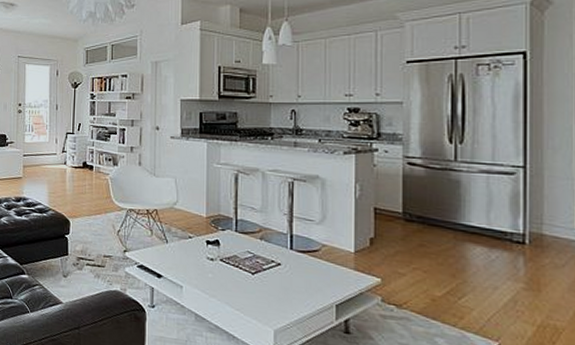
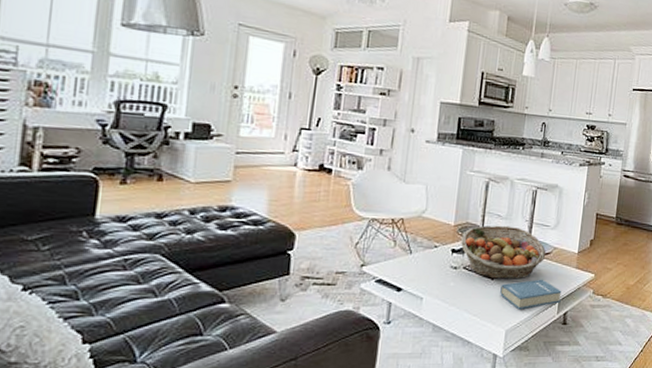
fruit basket: none [215,218,313,276] -> present [461,225,546,279]
hardback book: none [263,278,339,310] -> present [500,279,562,310]

